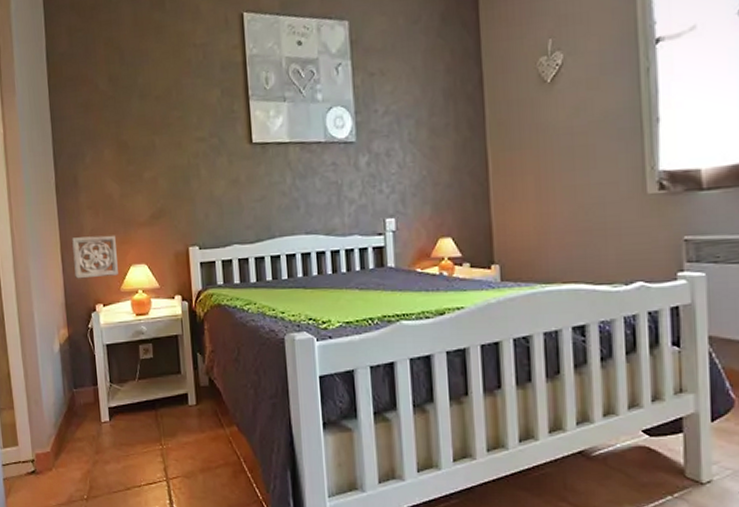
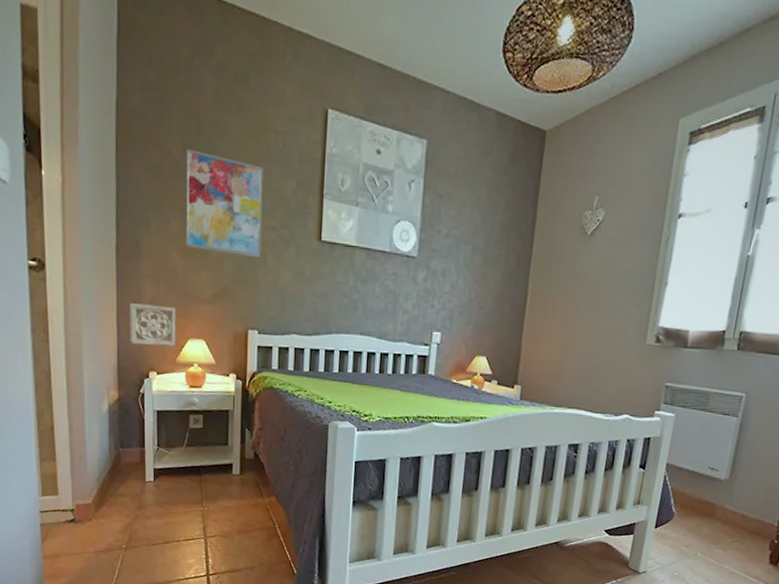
wall art: none [112,78,194,174] -> present [186,148,264,258]

